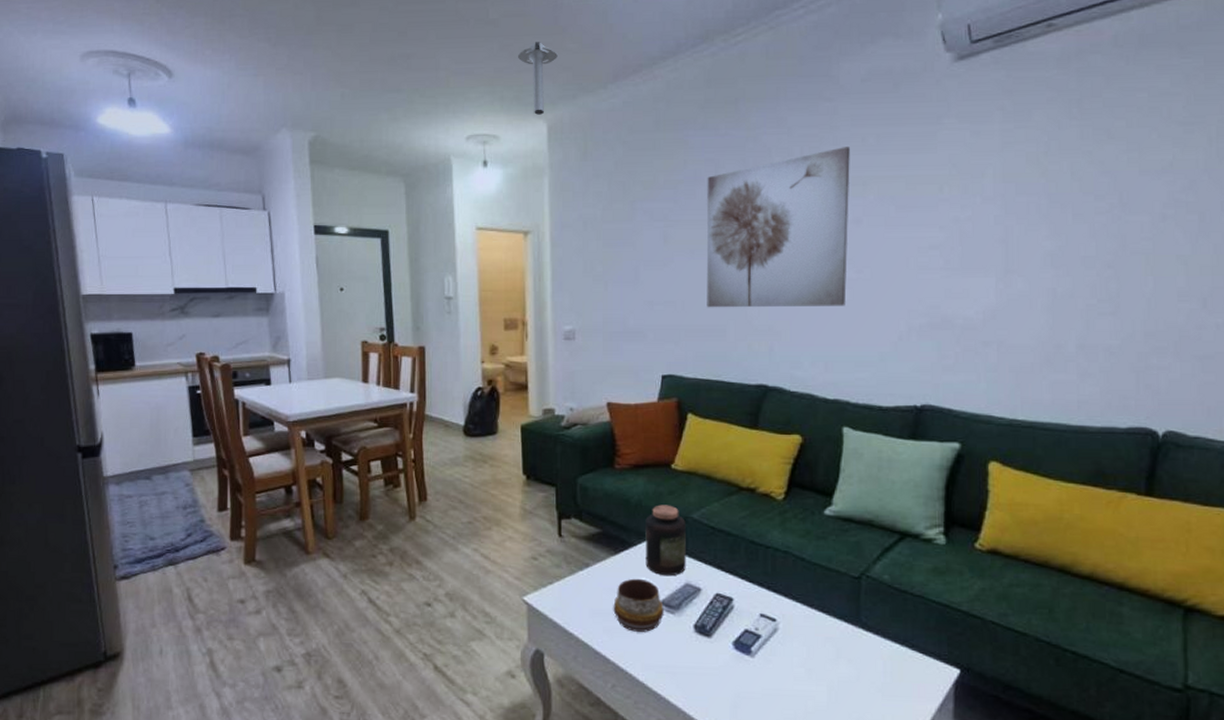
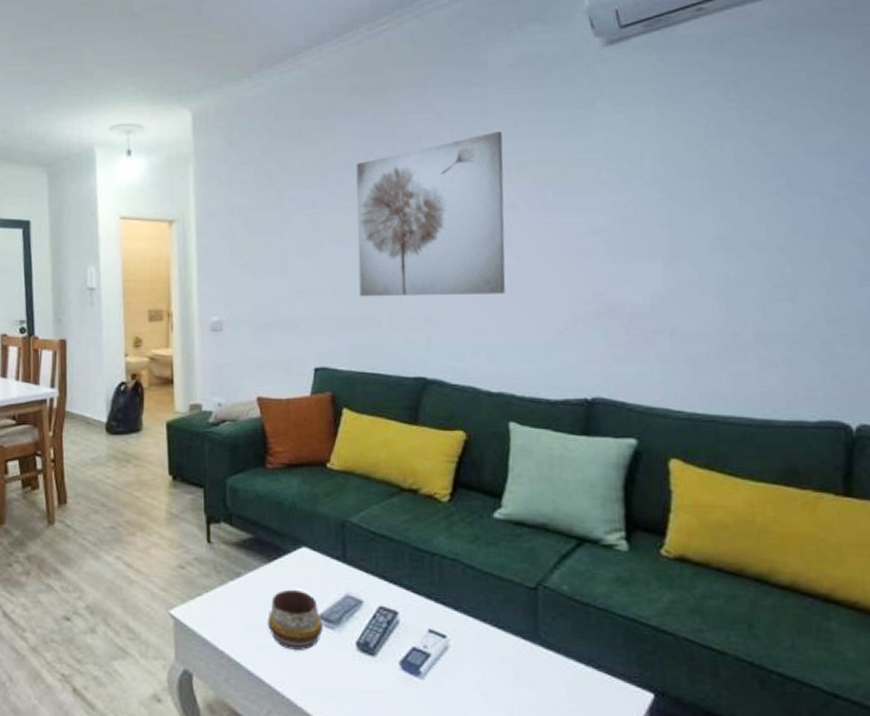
ceiling light: present [517,42,558,115] -> none [161,33,202,104]
jar: present [645,504,686,576] -> none [300,507,346,587]

